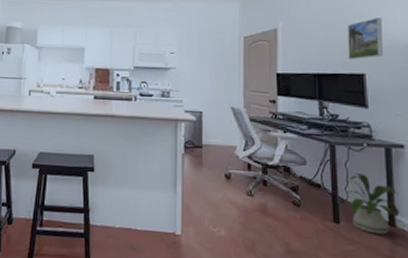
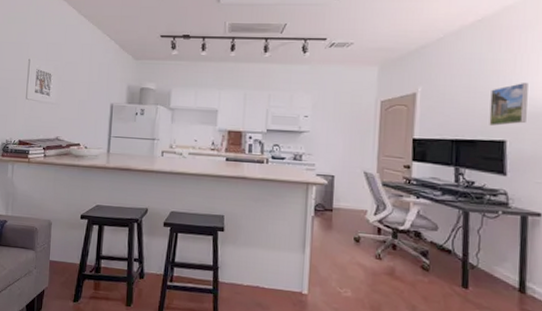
house plant: present [345,173,400,235] -> none [476,240,532,301]

